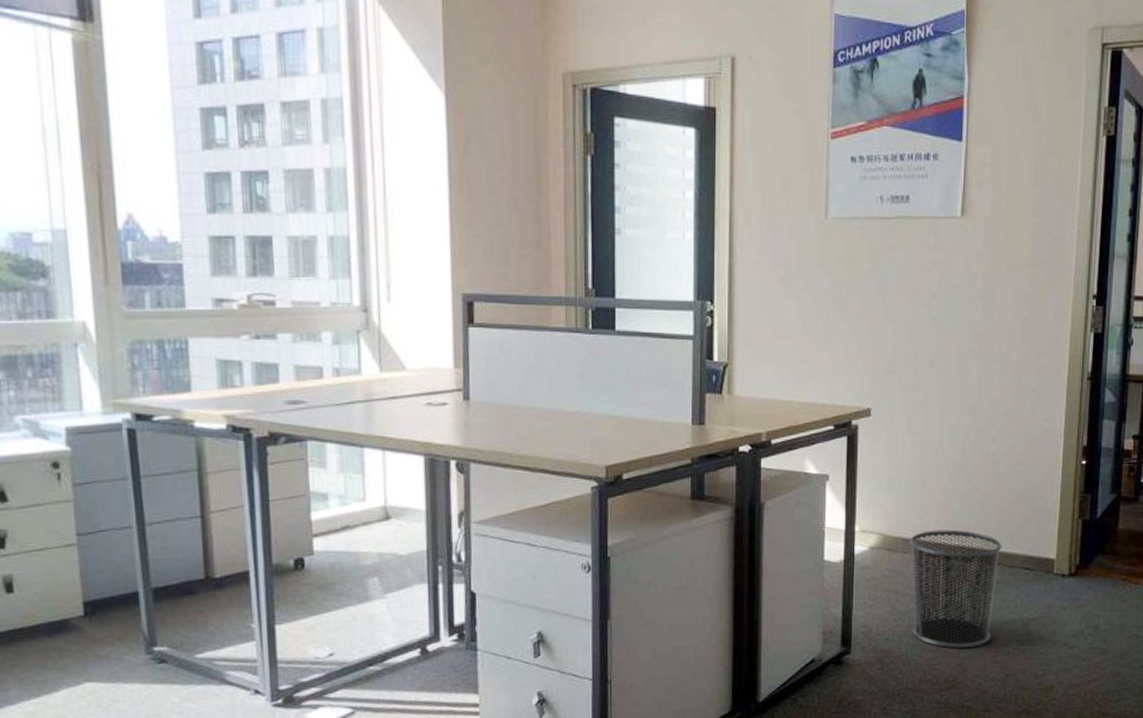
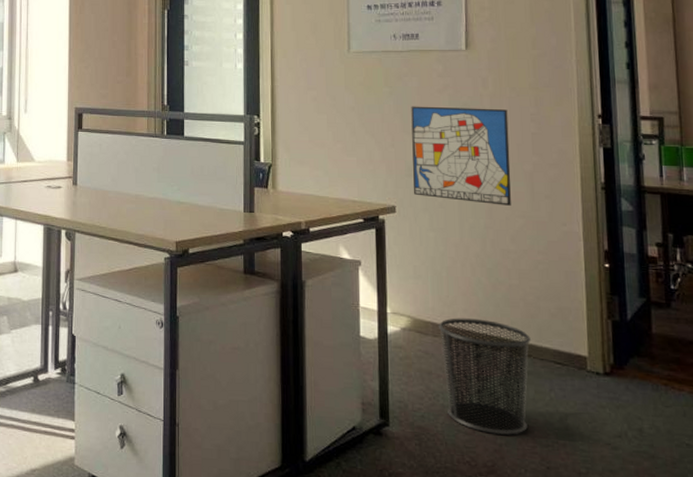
wall art: none [891,287,1001,402] -> present [411,106,511,206]

